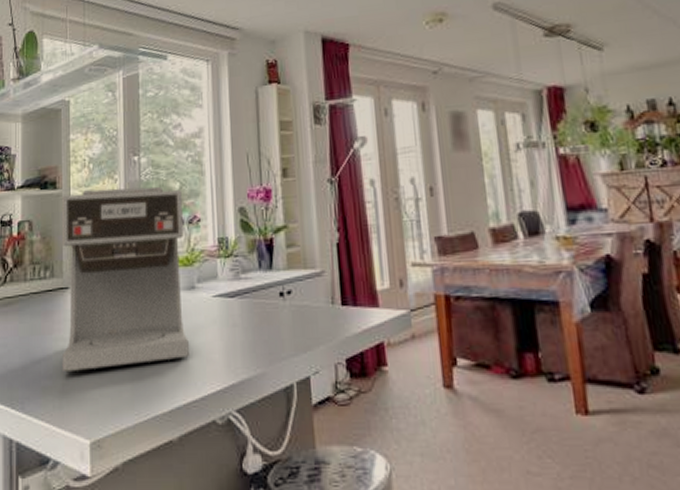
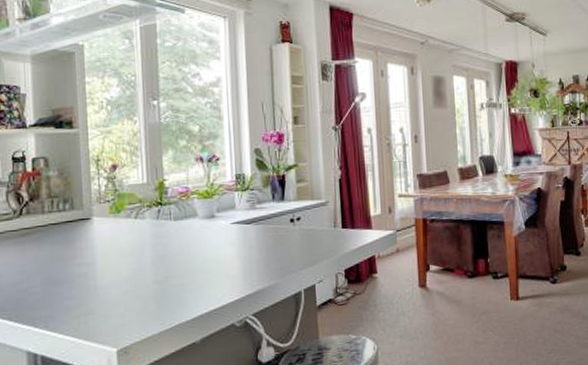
coffee maker: present [61,186,189,373] -> none [79,129,210,293]

